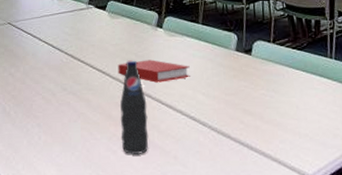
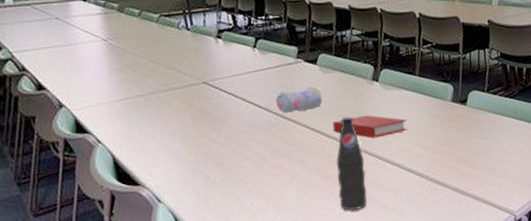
pencil case: none [67,30,110,55] -> present [275,86,323,114]

